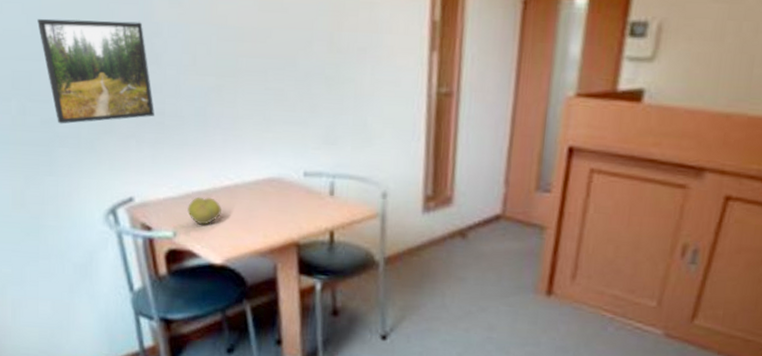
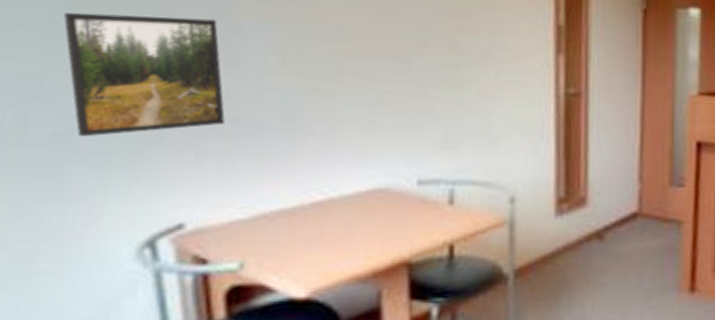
fruit: present [187,196,221,225] -> none [262,216,310,251]

